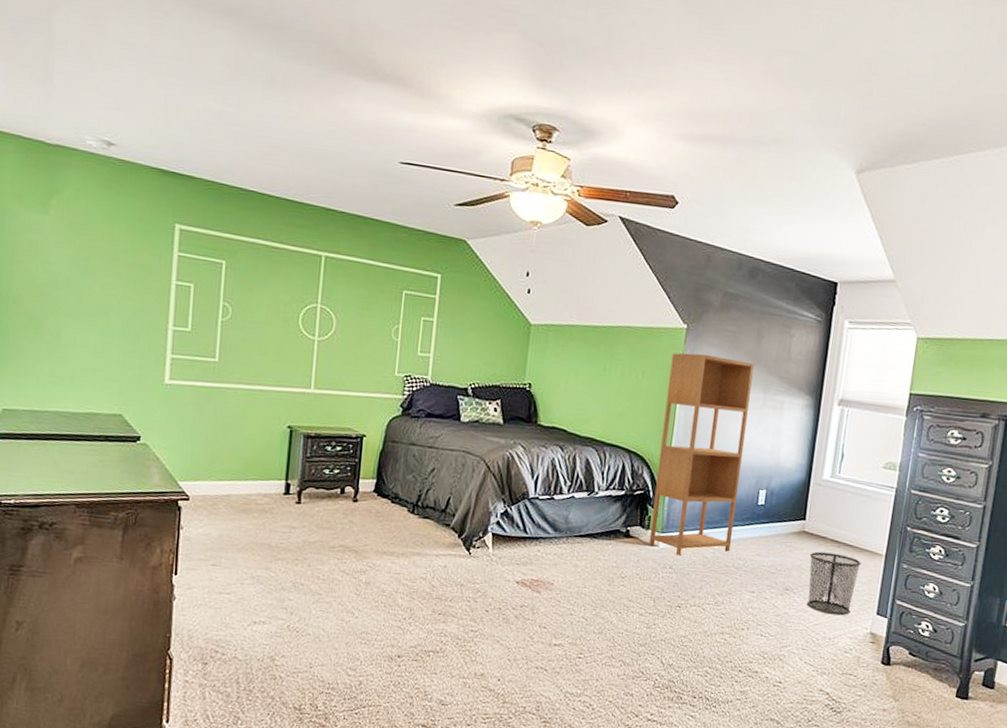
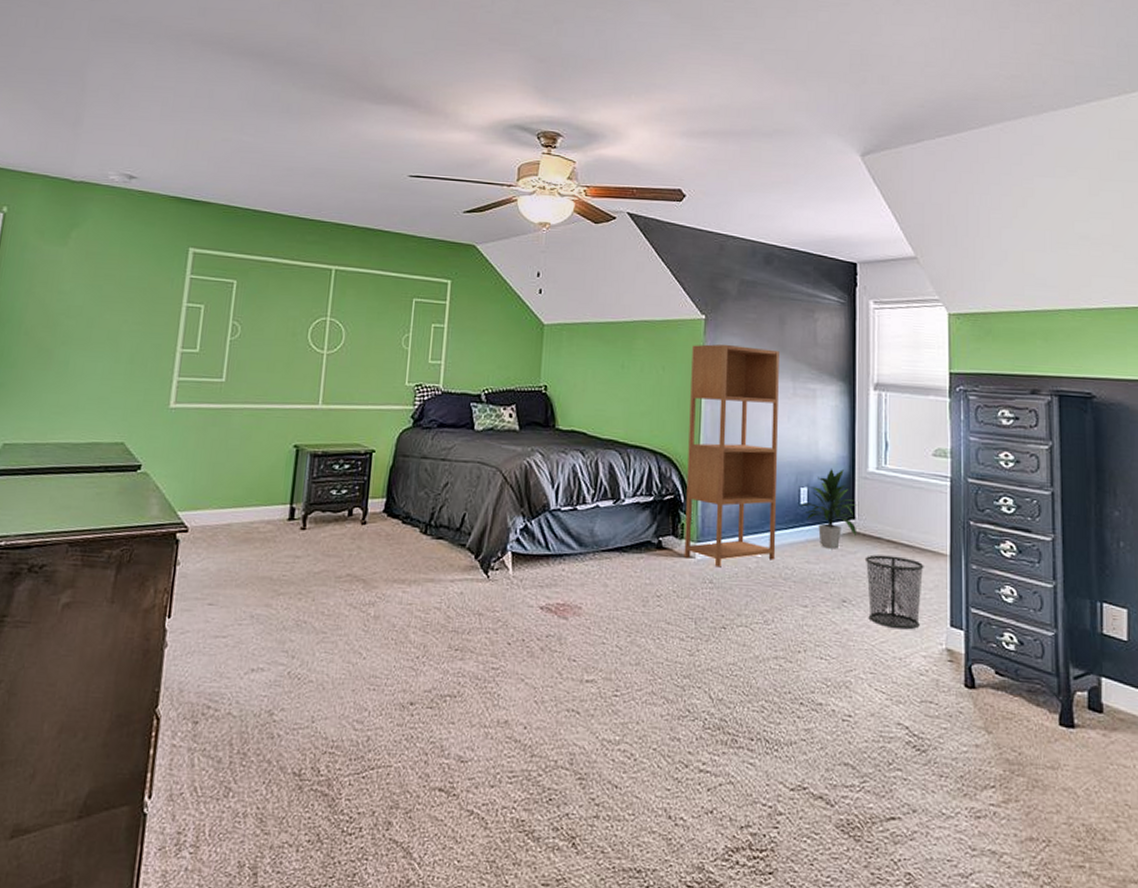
indoor plant: none [758,474,810,545] -> present [800,467,858,549]

